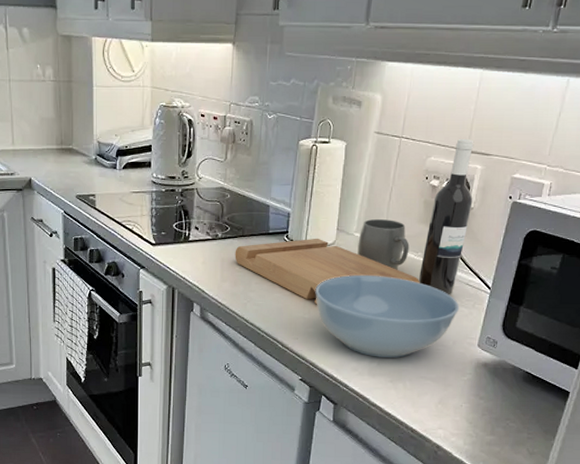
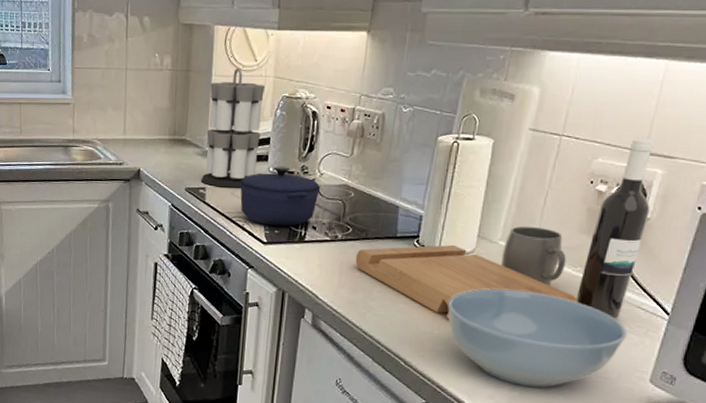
spice rack: none [90,78,143,194] -> present [200,67,265,188]
cooking pot: none [127,171,201,228] -> present [240,166,321,227]

